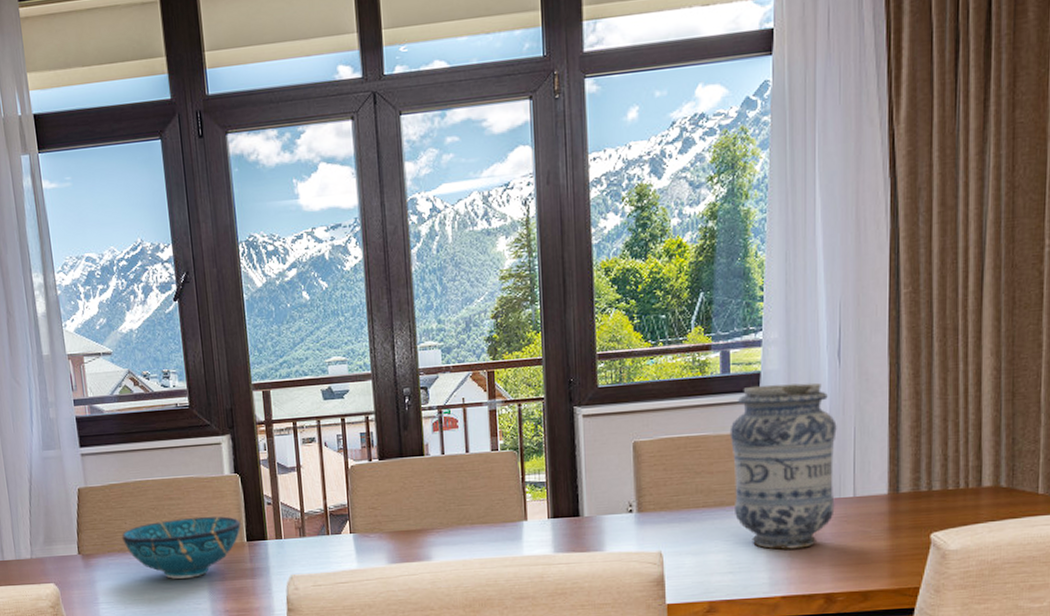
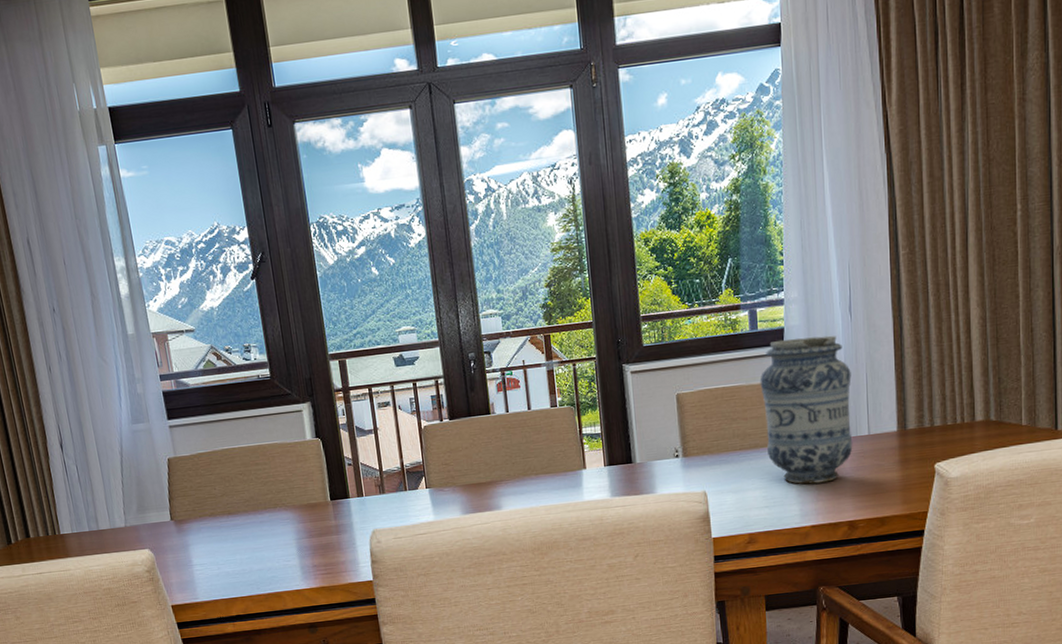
decorative bowl: present [121,516,241,579] -> none [211,478,325,539]

